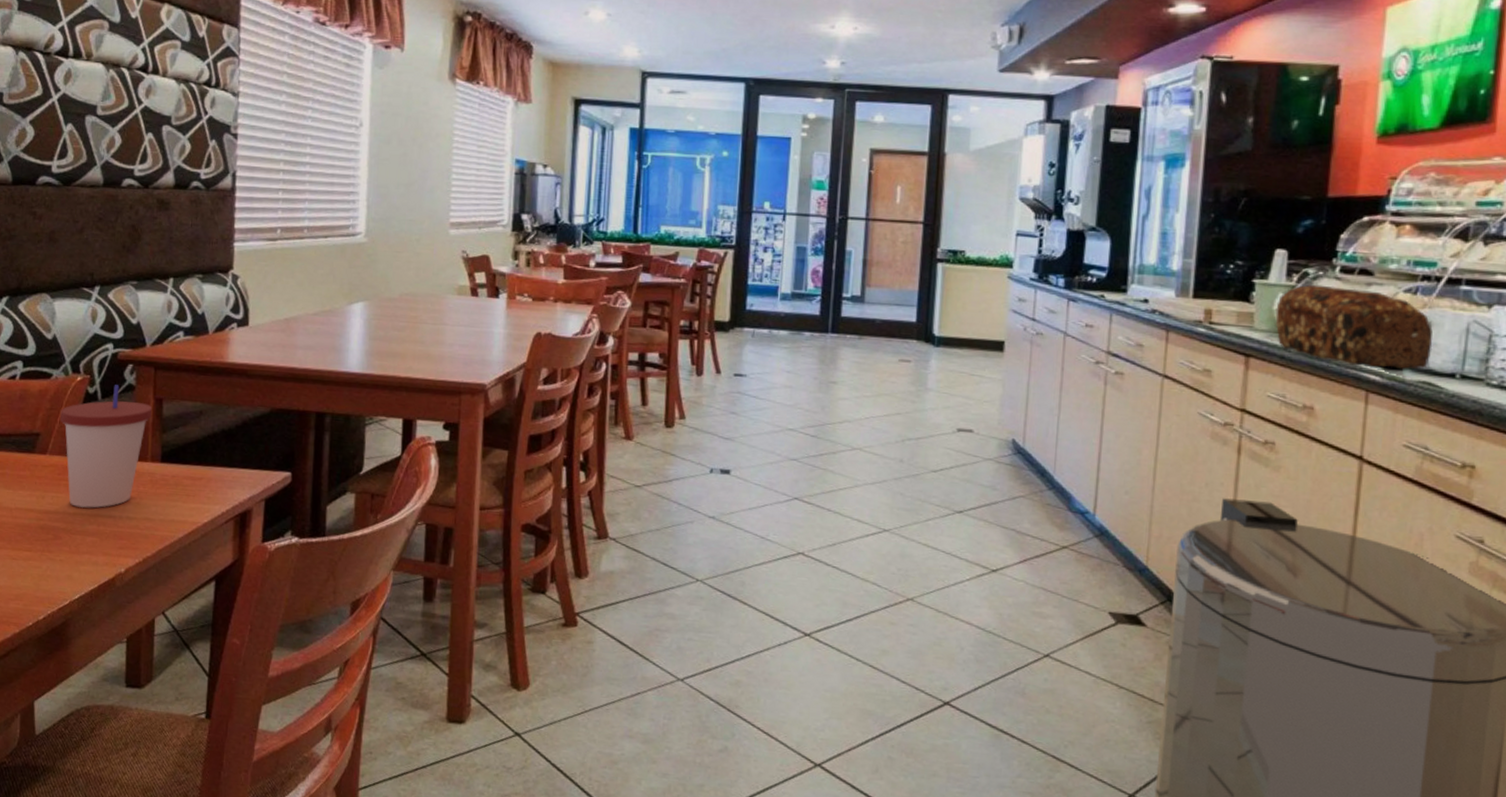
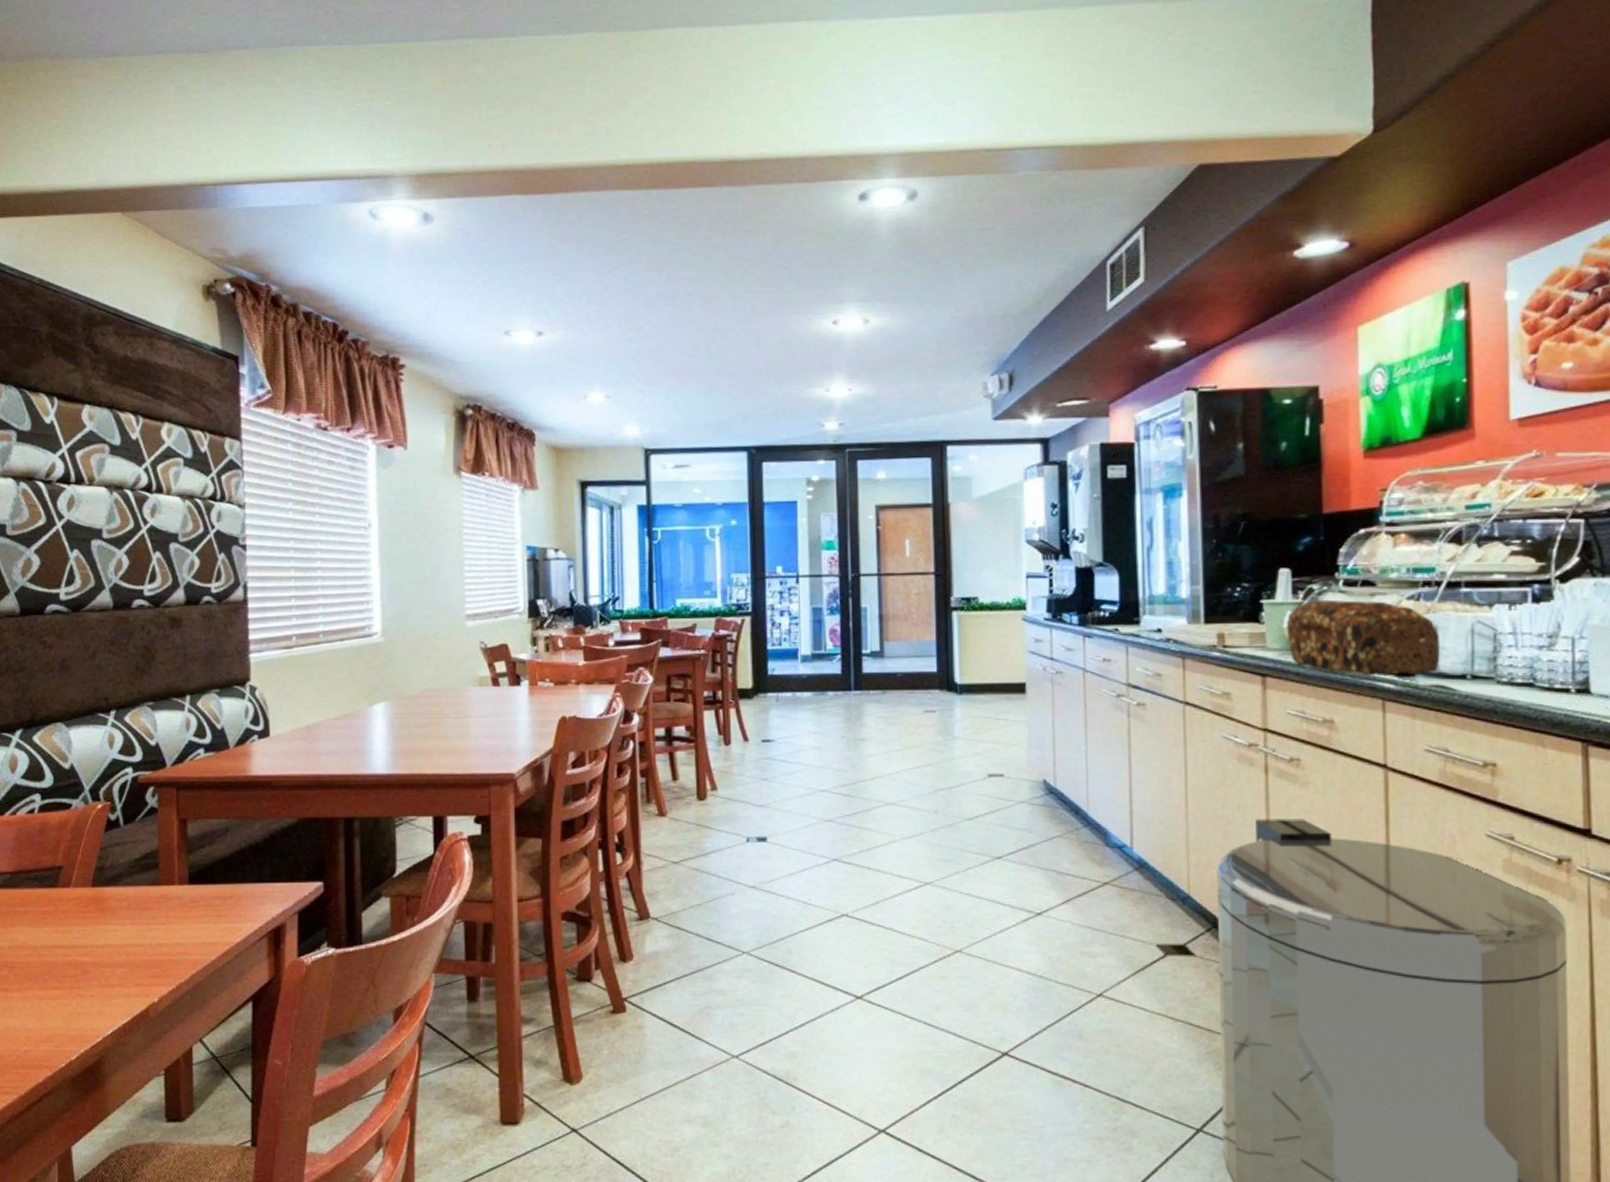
cup: present [60,385,153,508] -> none [82,809,177,939]

